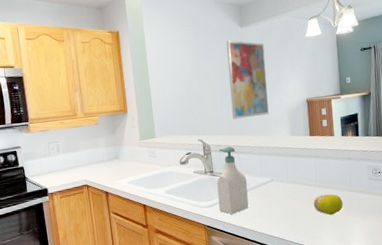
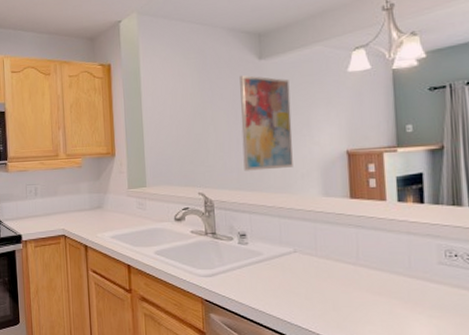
soap bottle: present [216,147,249,214] -> none [220,204,261,289]
fruit: present [313,194,343,215] -> none [353,277,398,305]

